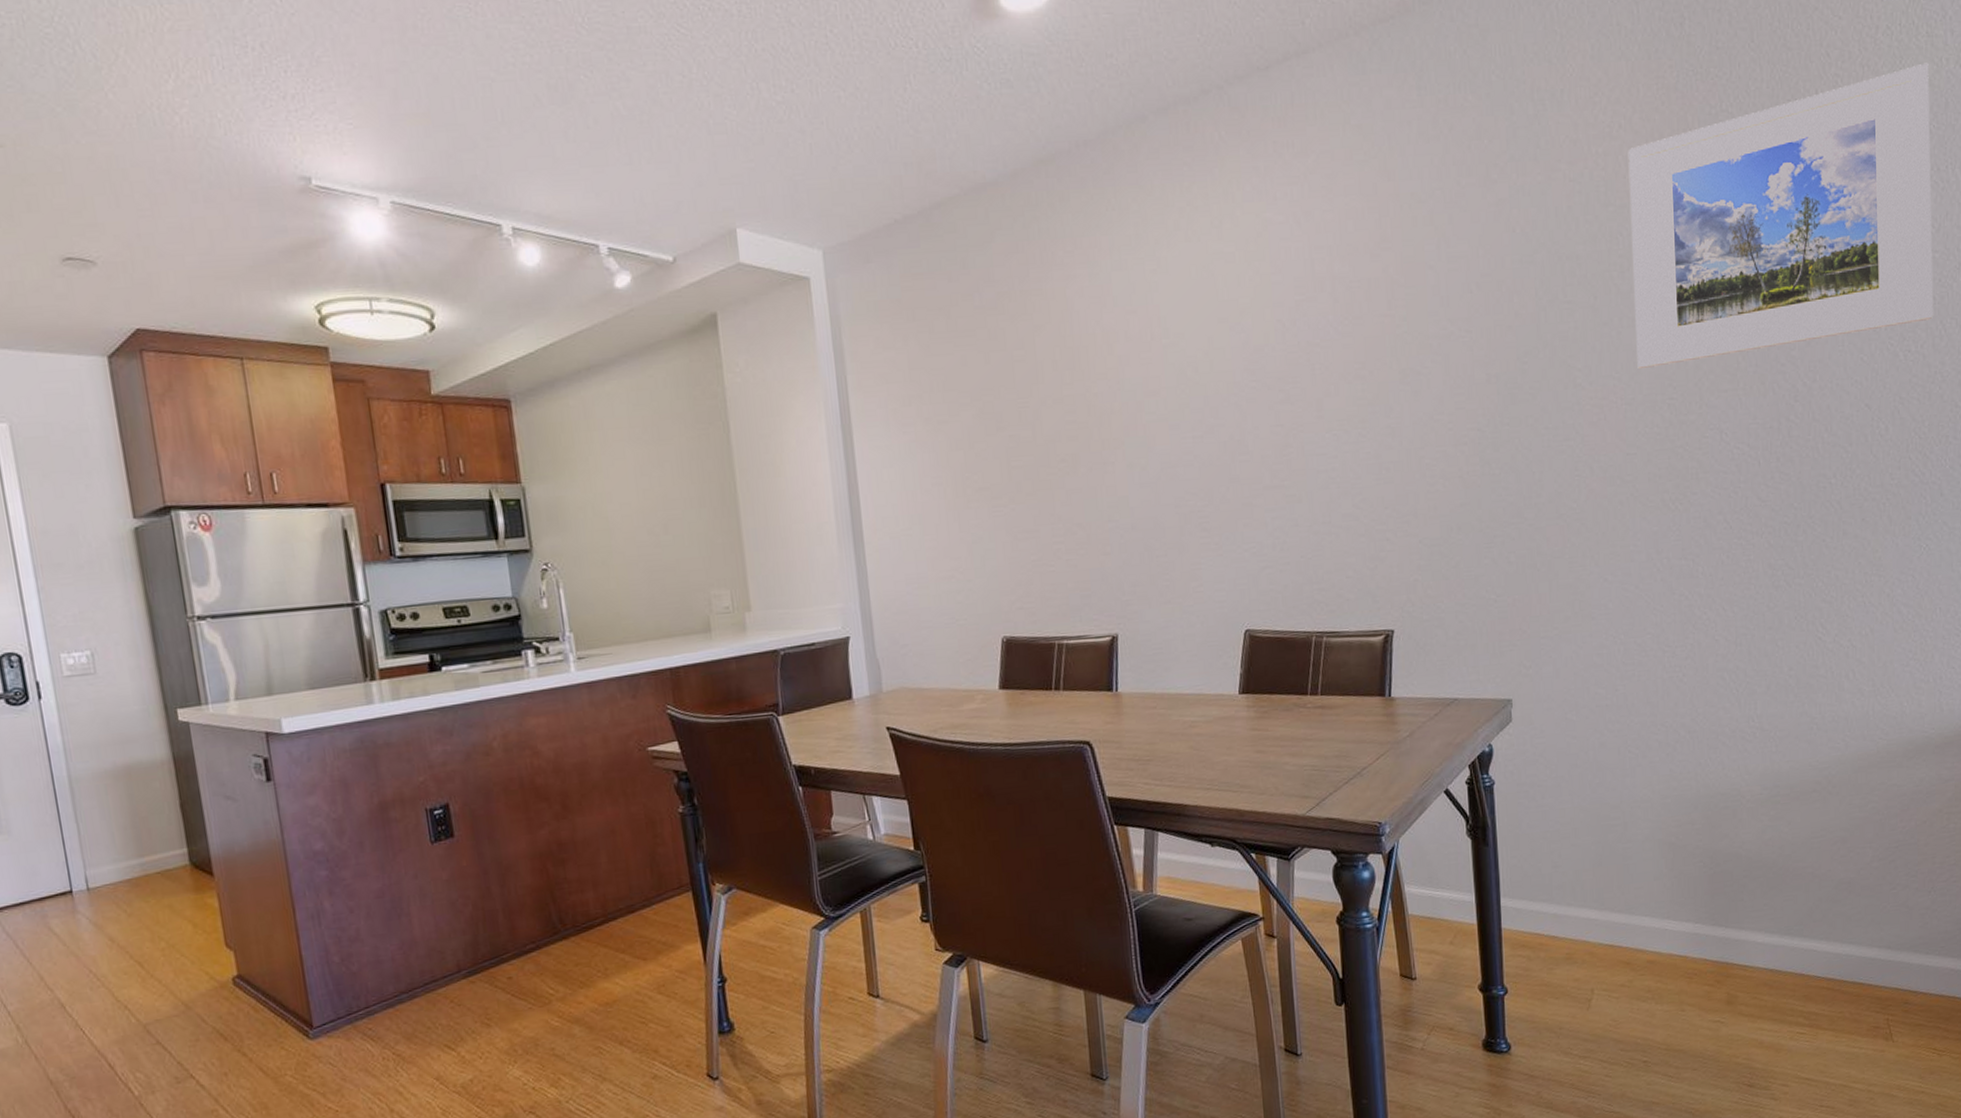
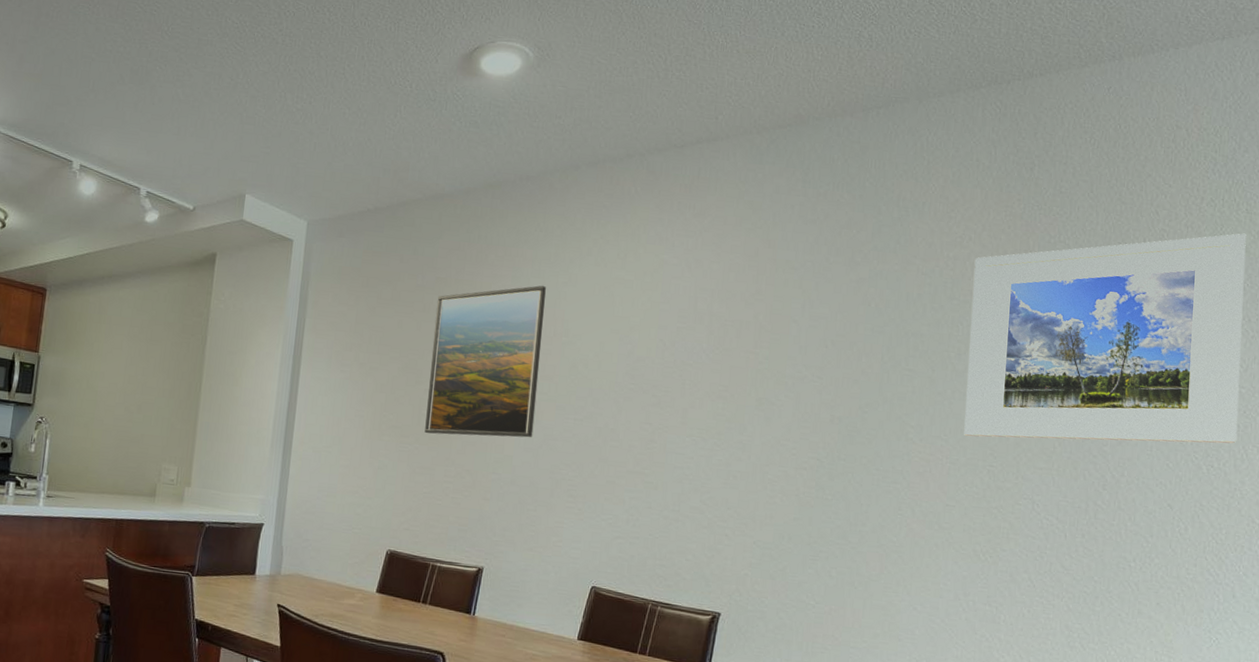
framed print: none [1003,278,1148,490] -> present [425,285,546,438]

